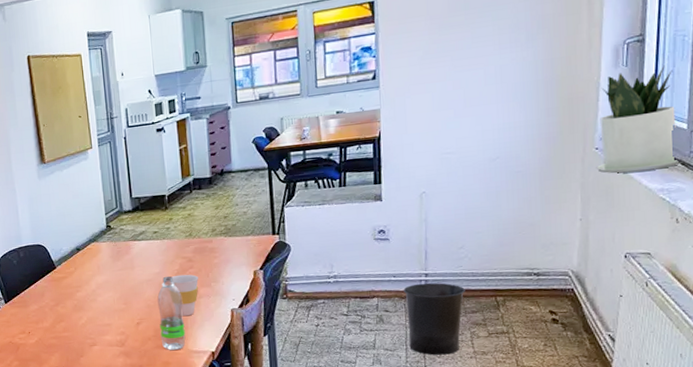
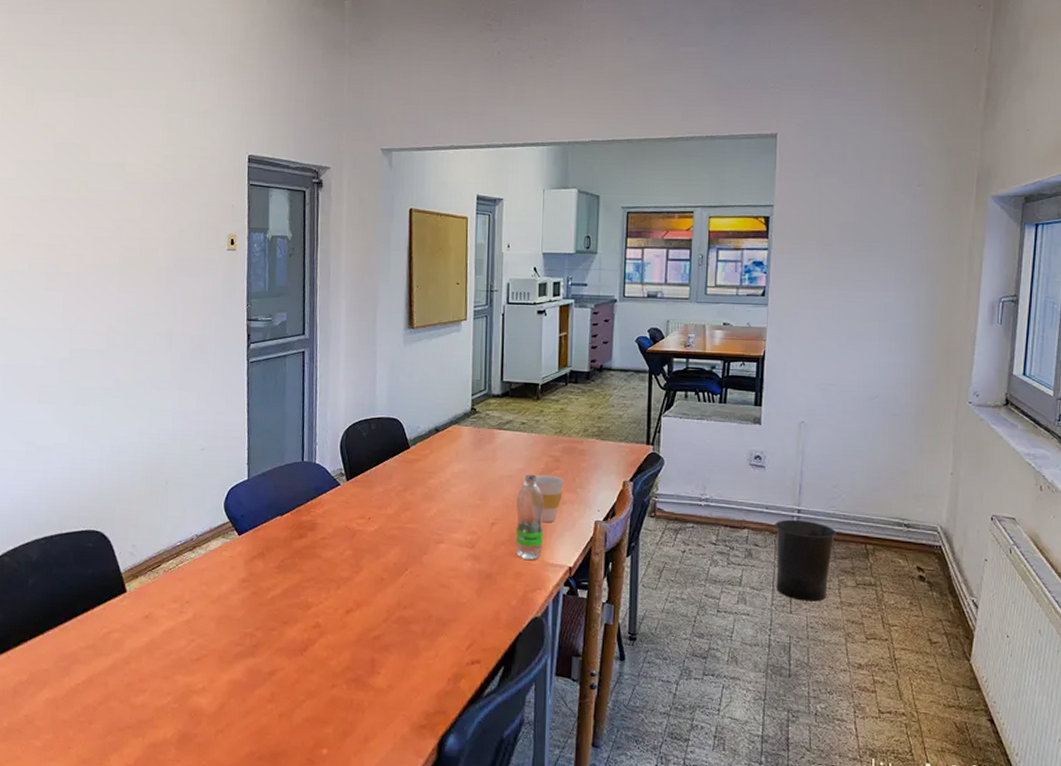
planter: present [596,65,685,174] -> none [968,329,1050,433]

